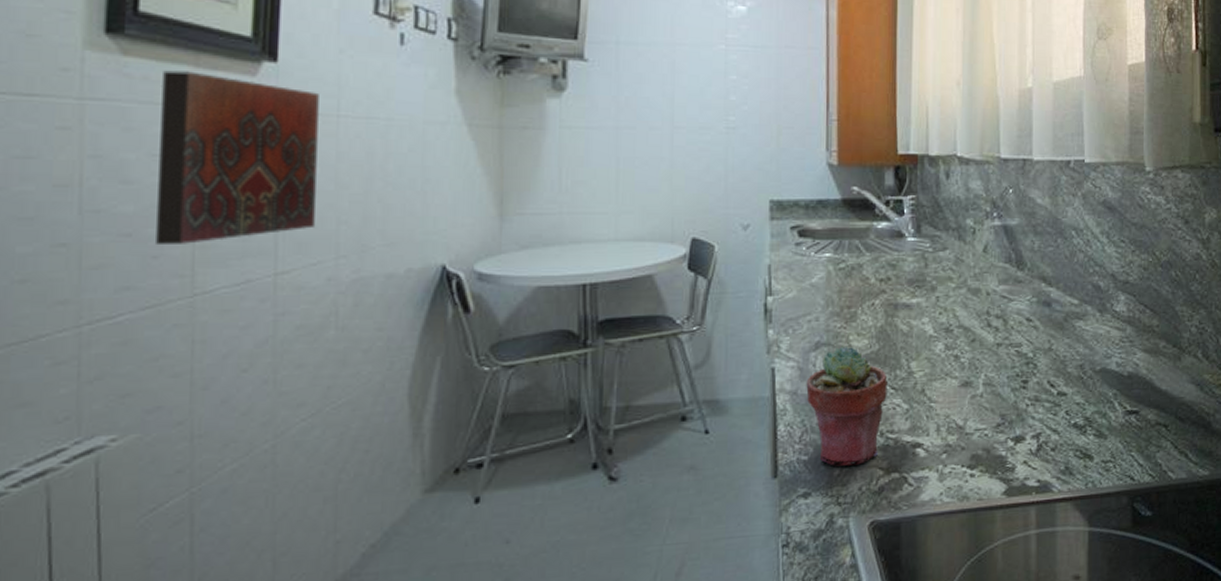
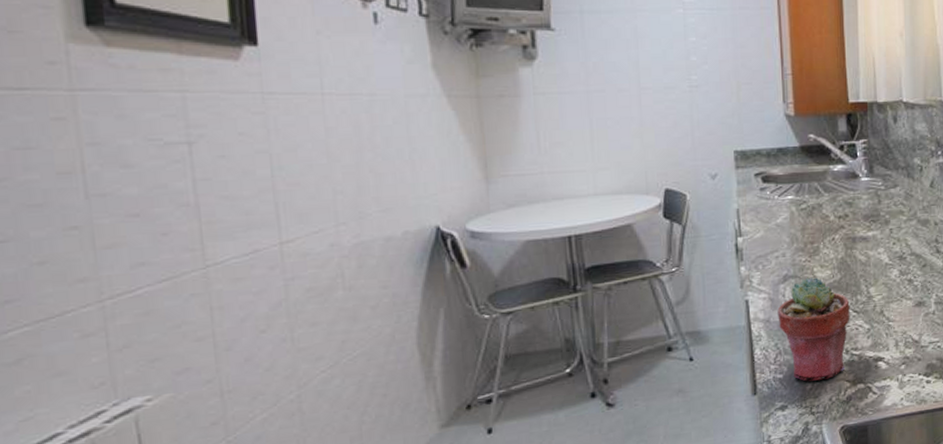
decorative tile: present [156,70,319,246] -> none [147,59,312,224]

